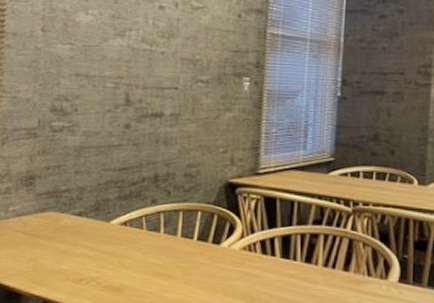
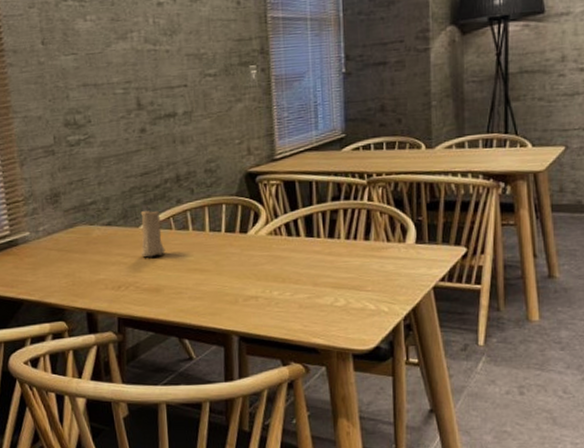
candle: none [107,203,133,255] -> present [140,207,166,258]

